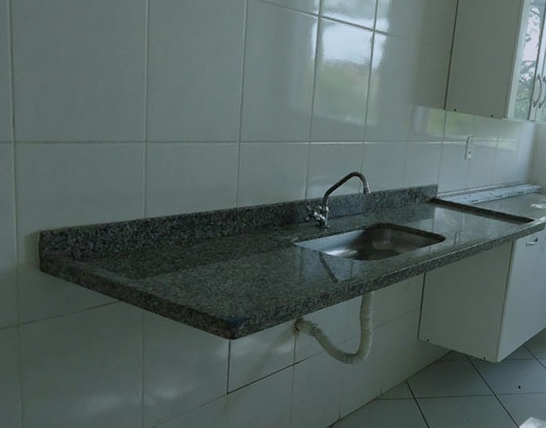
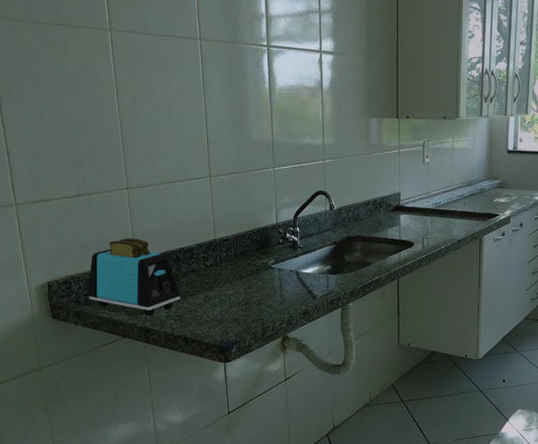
toaster: none [84,194,191,281] -> present [87,238,181,316]

